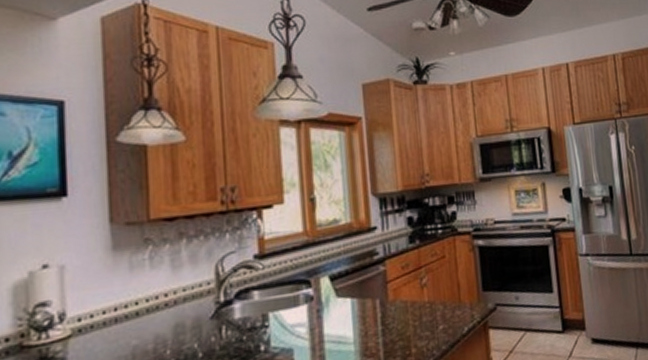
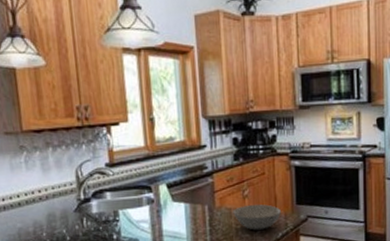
soup bowl: none [409,293,466,327] -> present [233,204,281,231]

